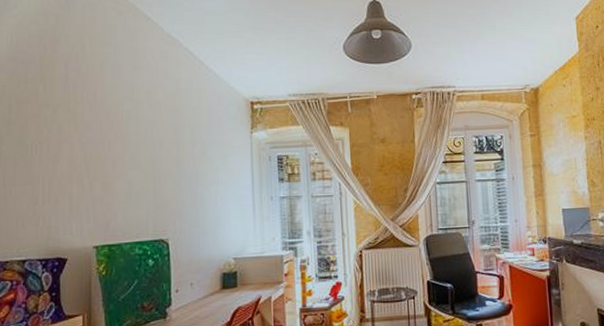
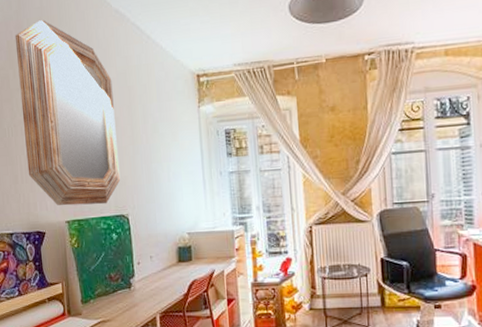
home mirror: none [49,37,162,230] -> present [15,20,121,206]

